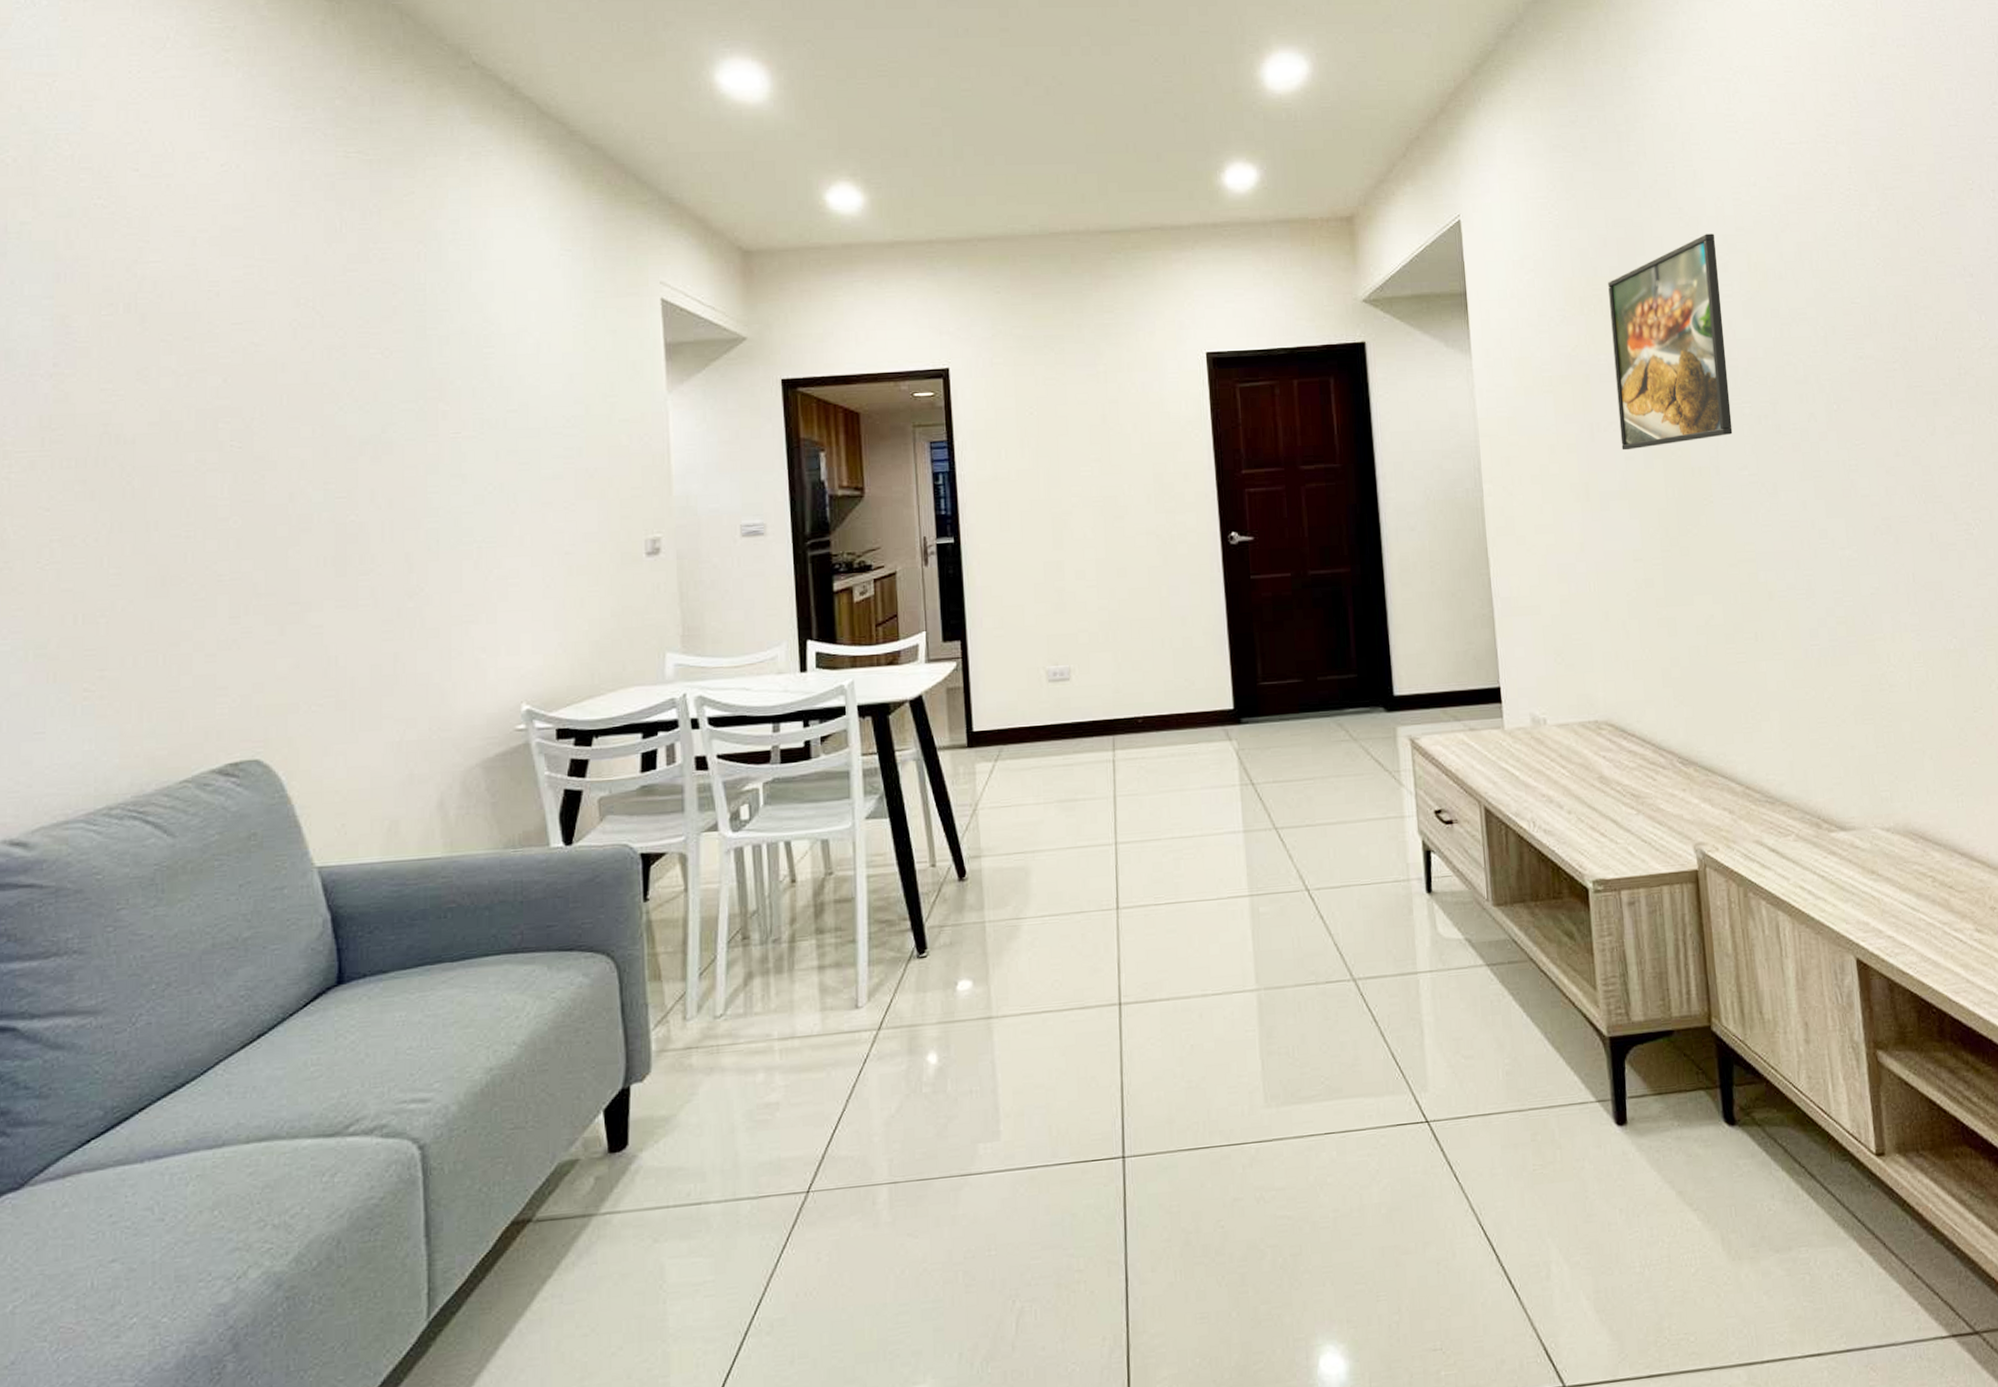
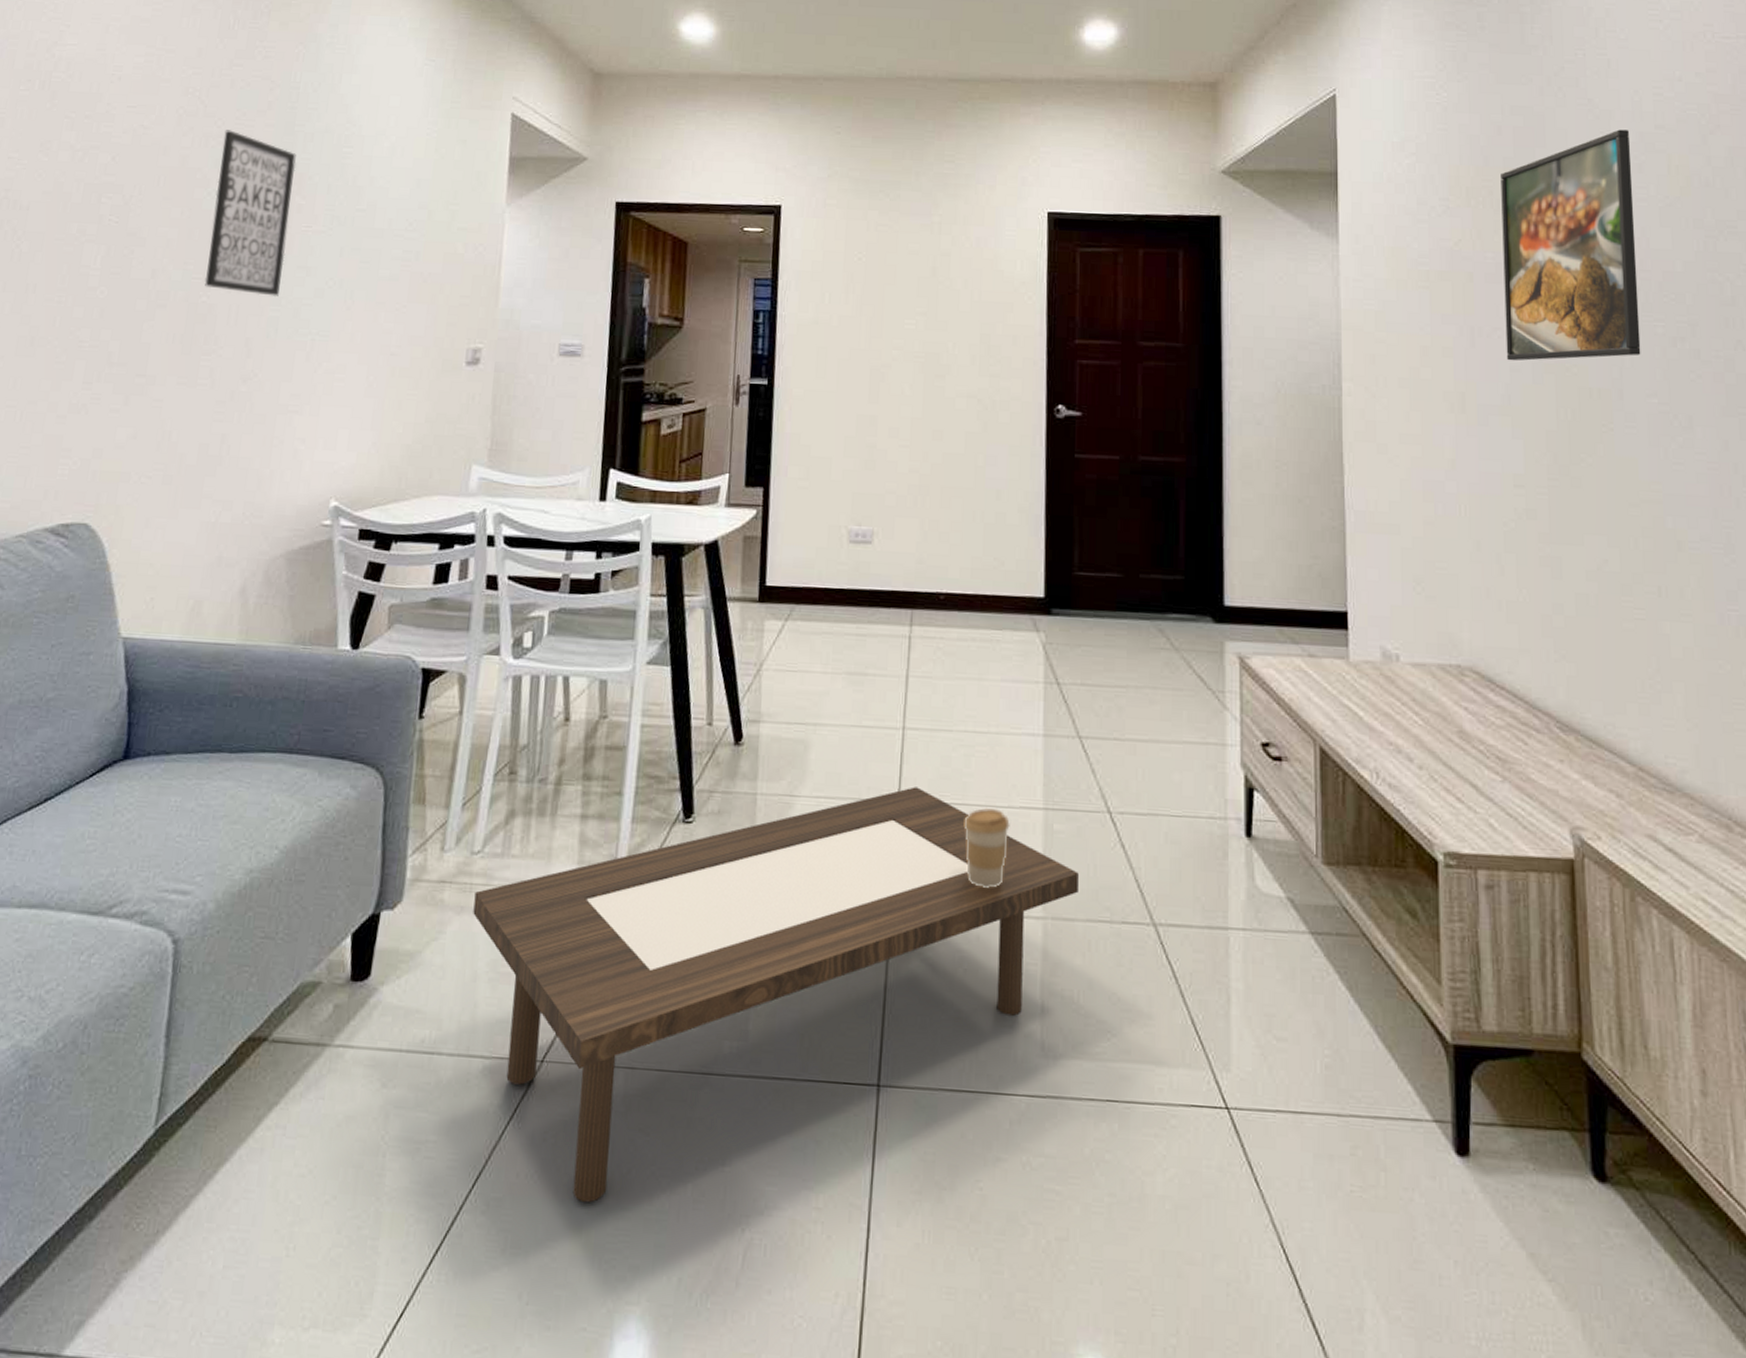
wall art: none [348,340,436,509] -> present [204,130,296,297]
coffee table: none [722,893,1286,1306] -> present [473,787,1079,1202]
coffee cup: none [1178,902,1220,973] -> present [964,808,1010,888]

